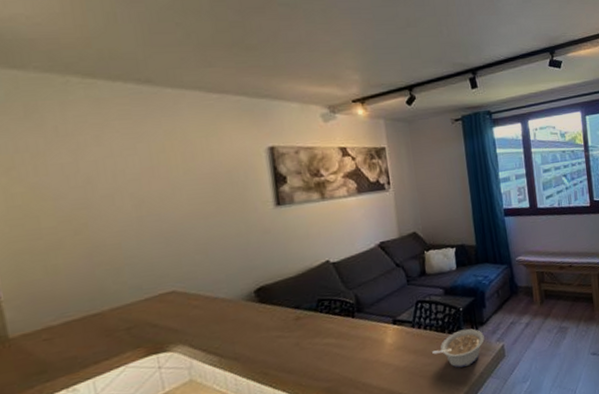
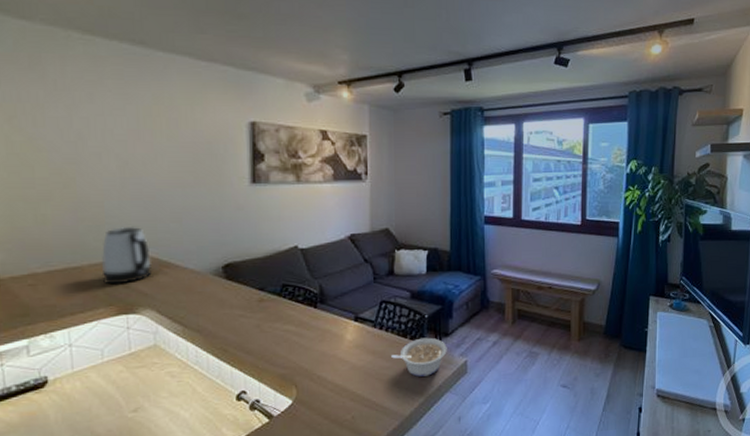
kettle: none [123,263,181,326] -> present [101,226,153,285]

